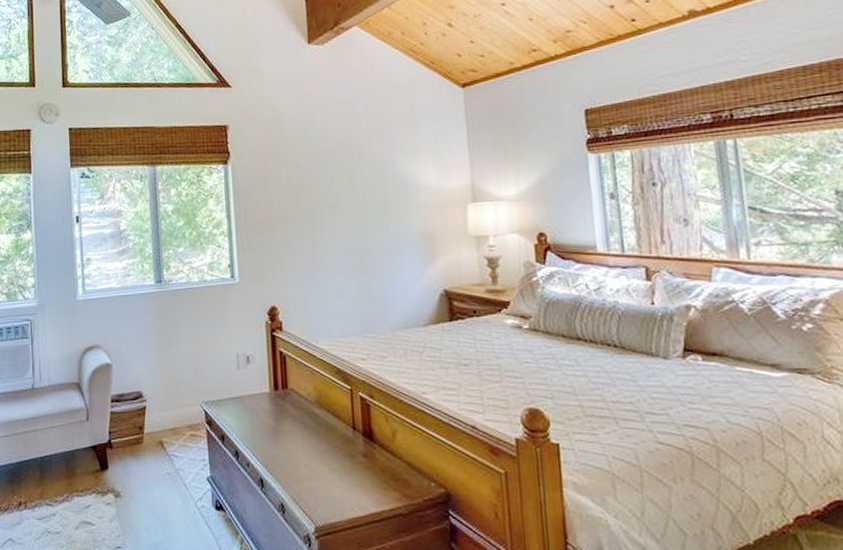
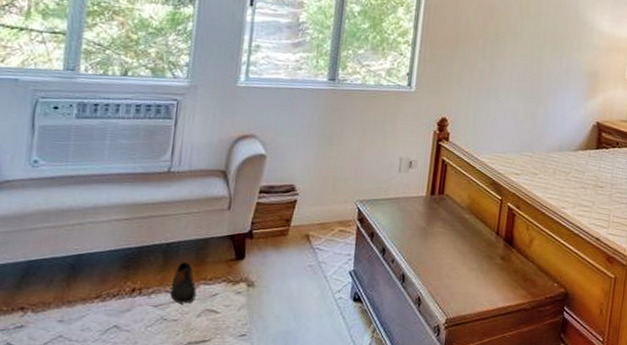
shoe: none [50,474,72,516] -> present [170,261,196,304]

